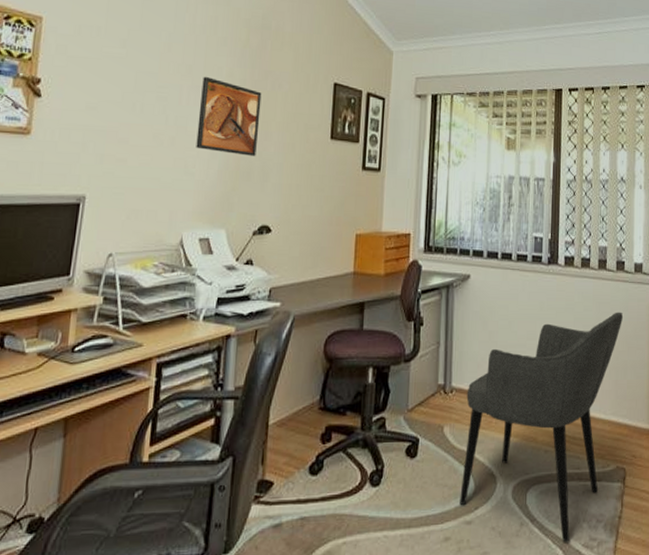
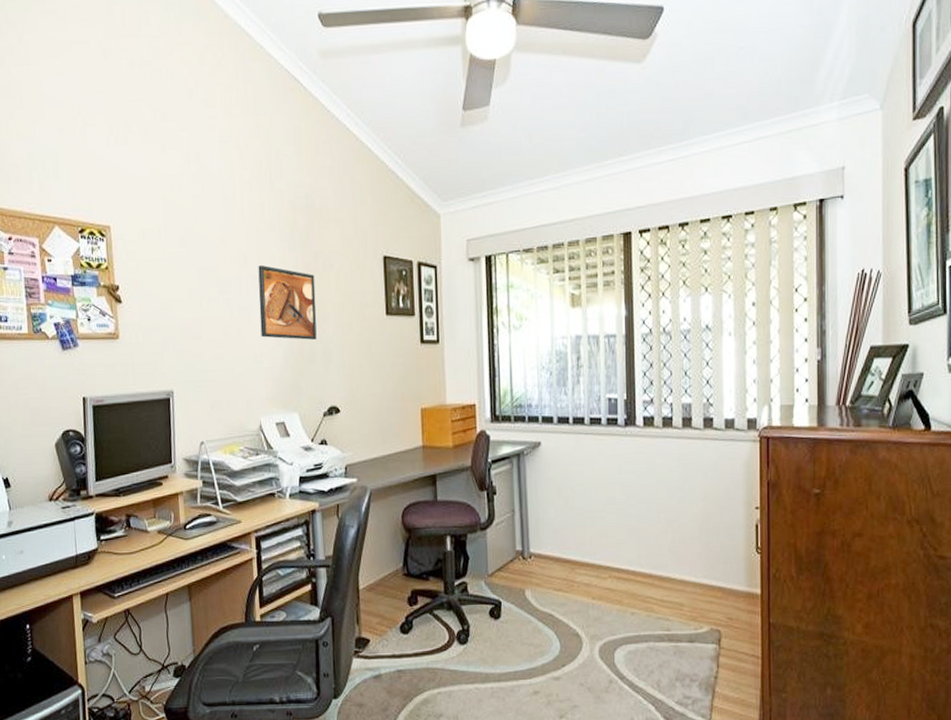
armchair: present [460,312,623,542] -> none [546,472,712,699]

